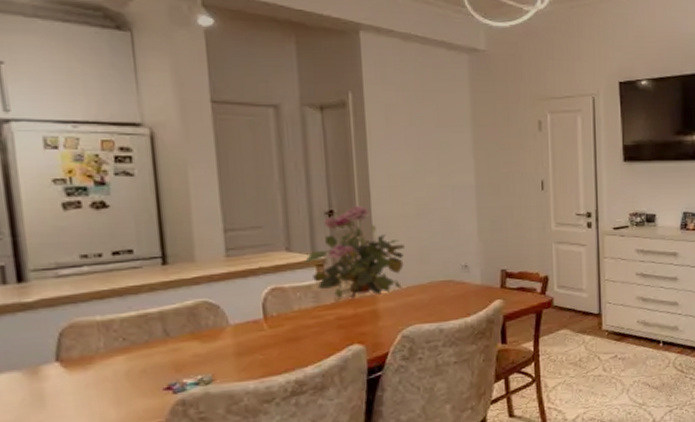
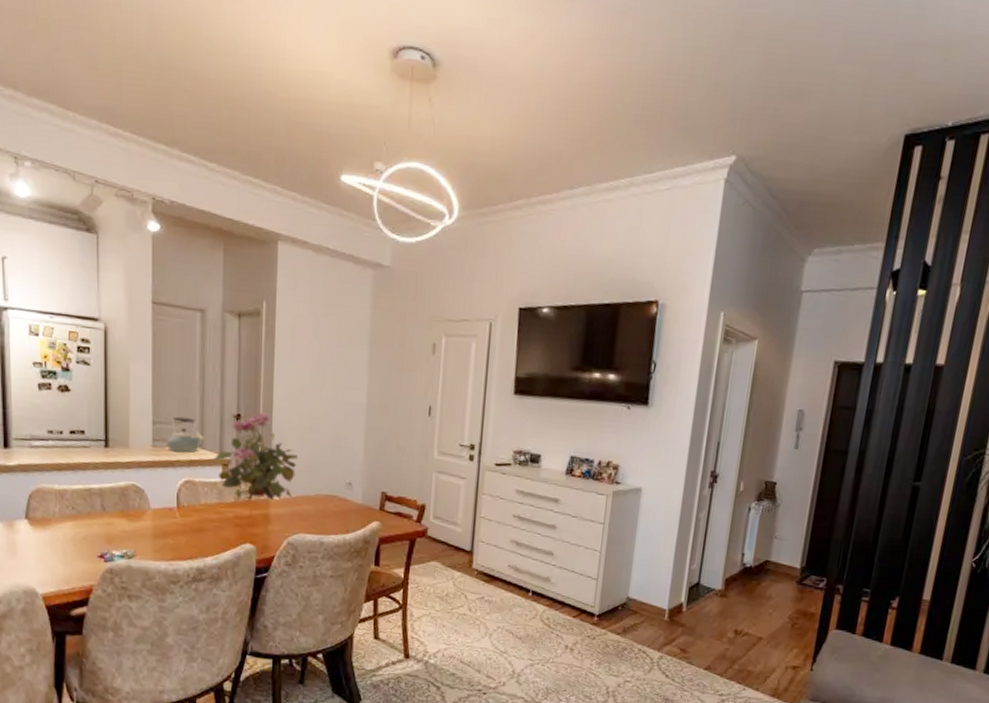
kettle: none [243,220,292,259] -> present [166,416,204,453]

